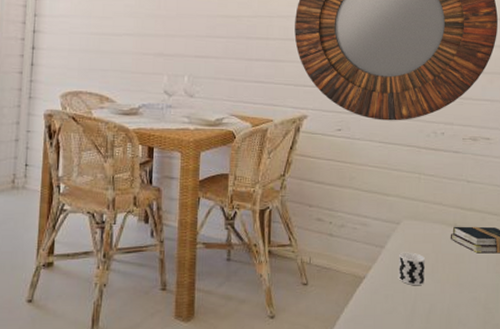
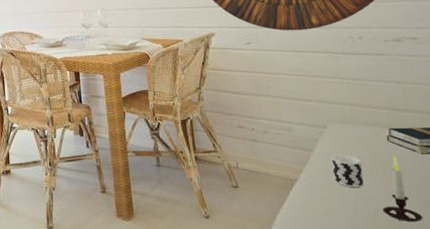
candle: none [436,253,469,320] -> present [382,155,422,222]

